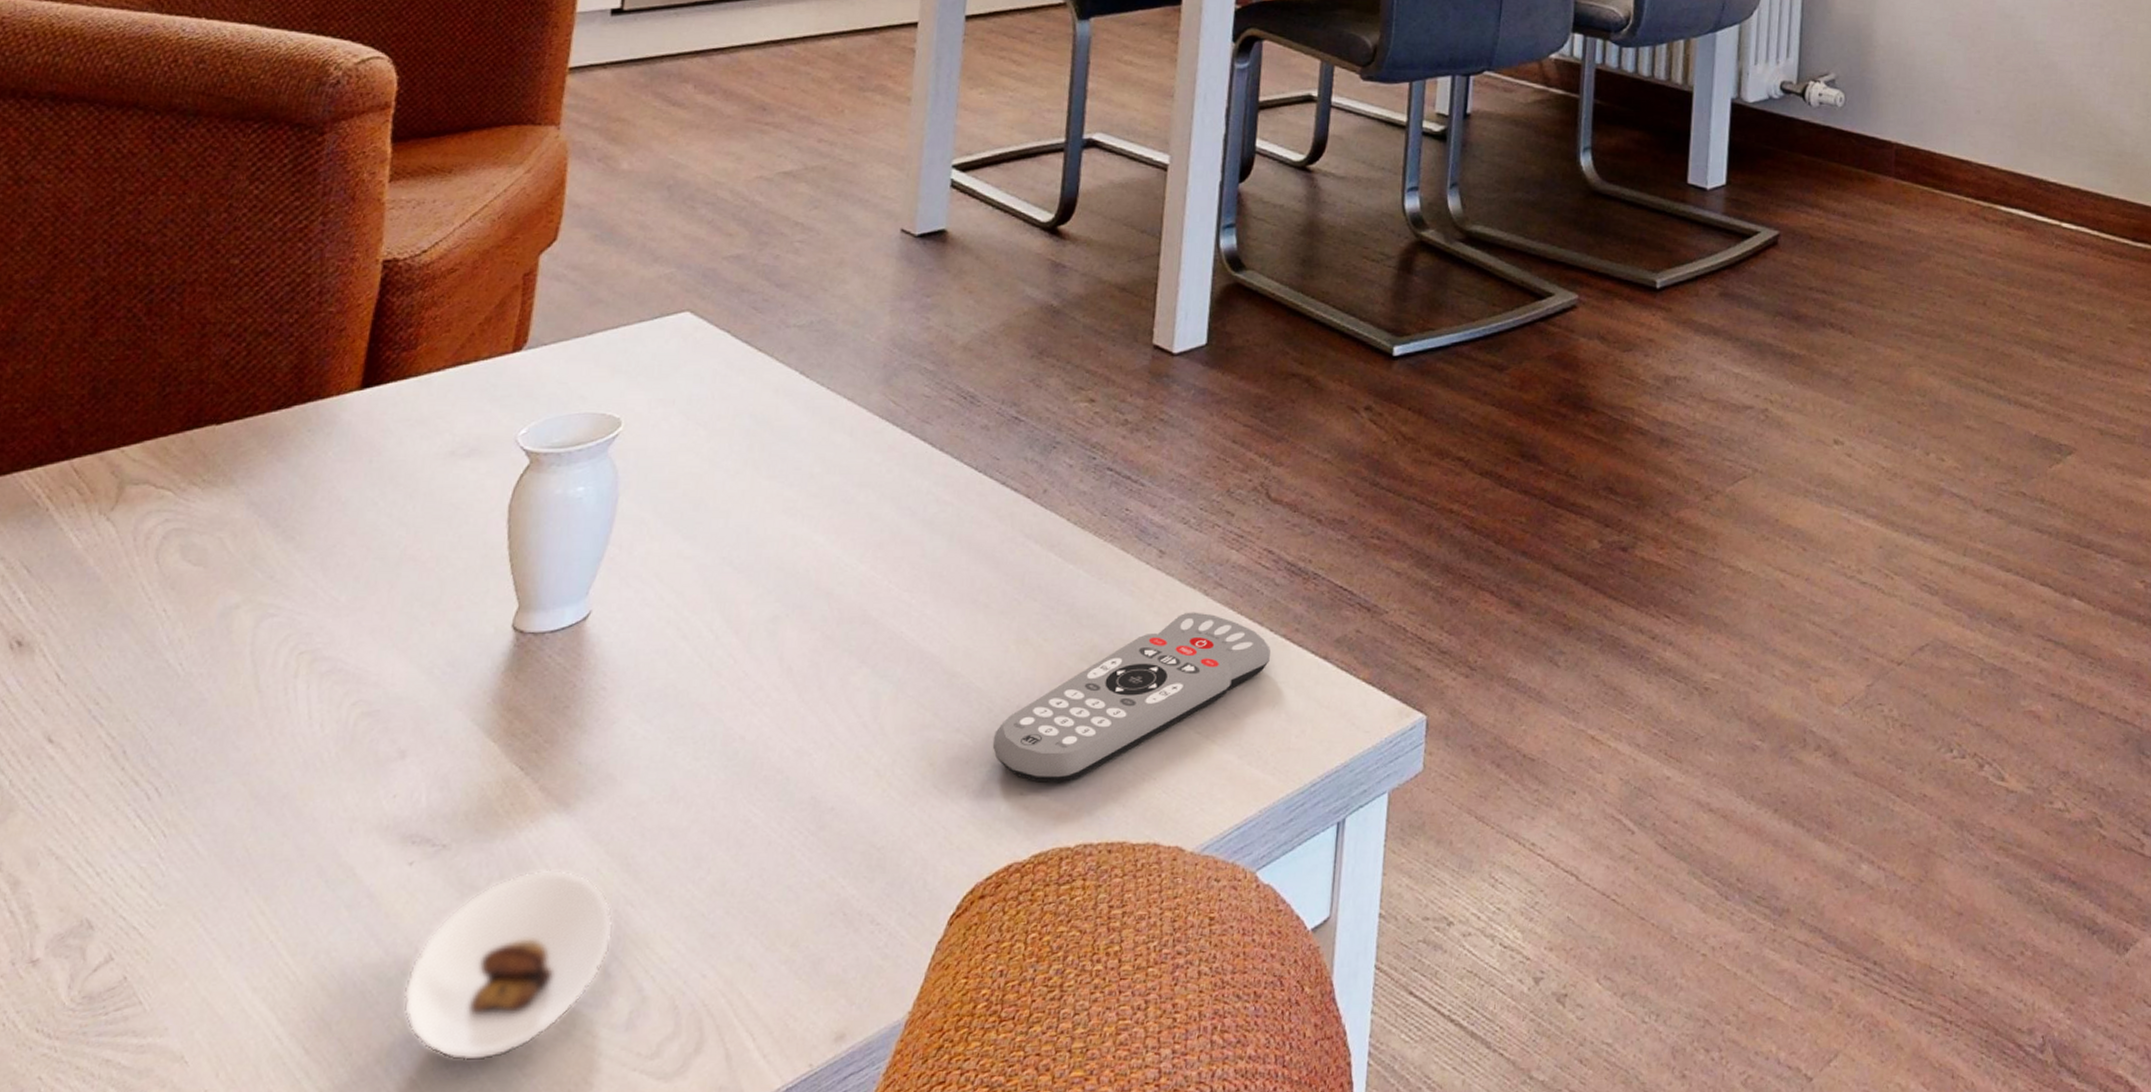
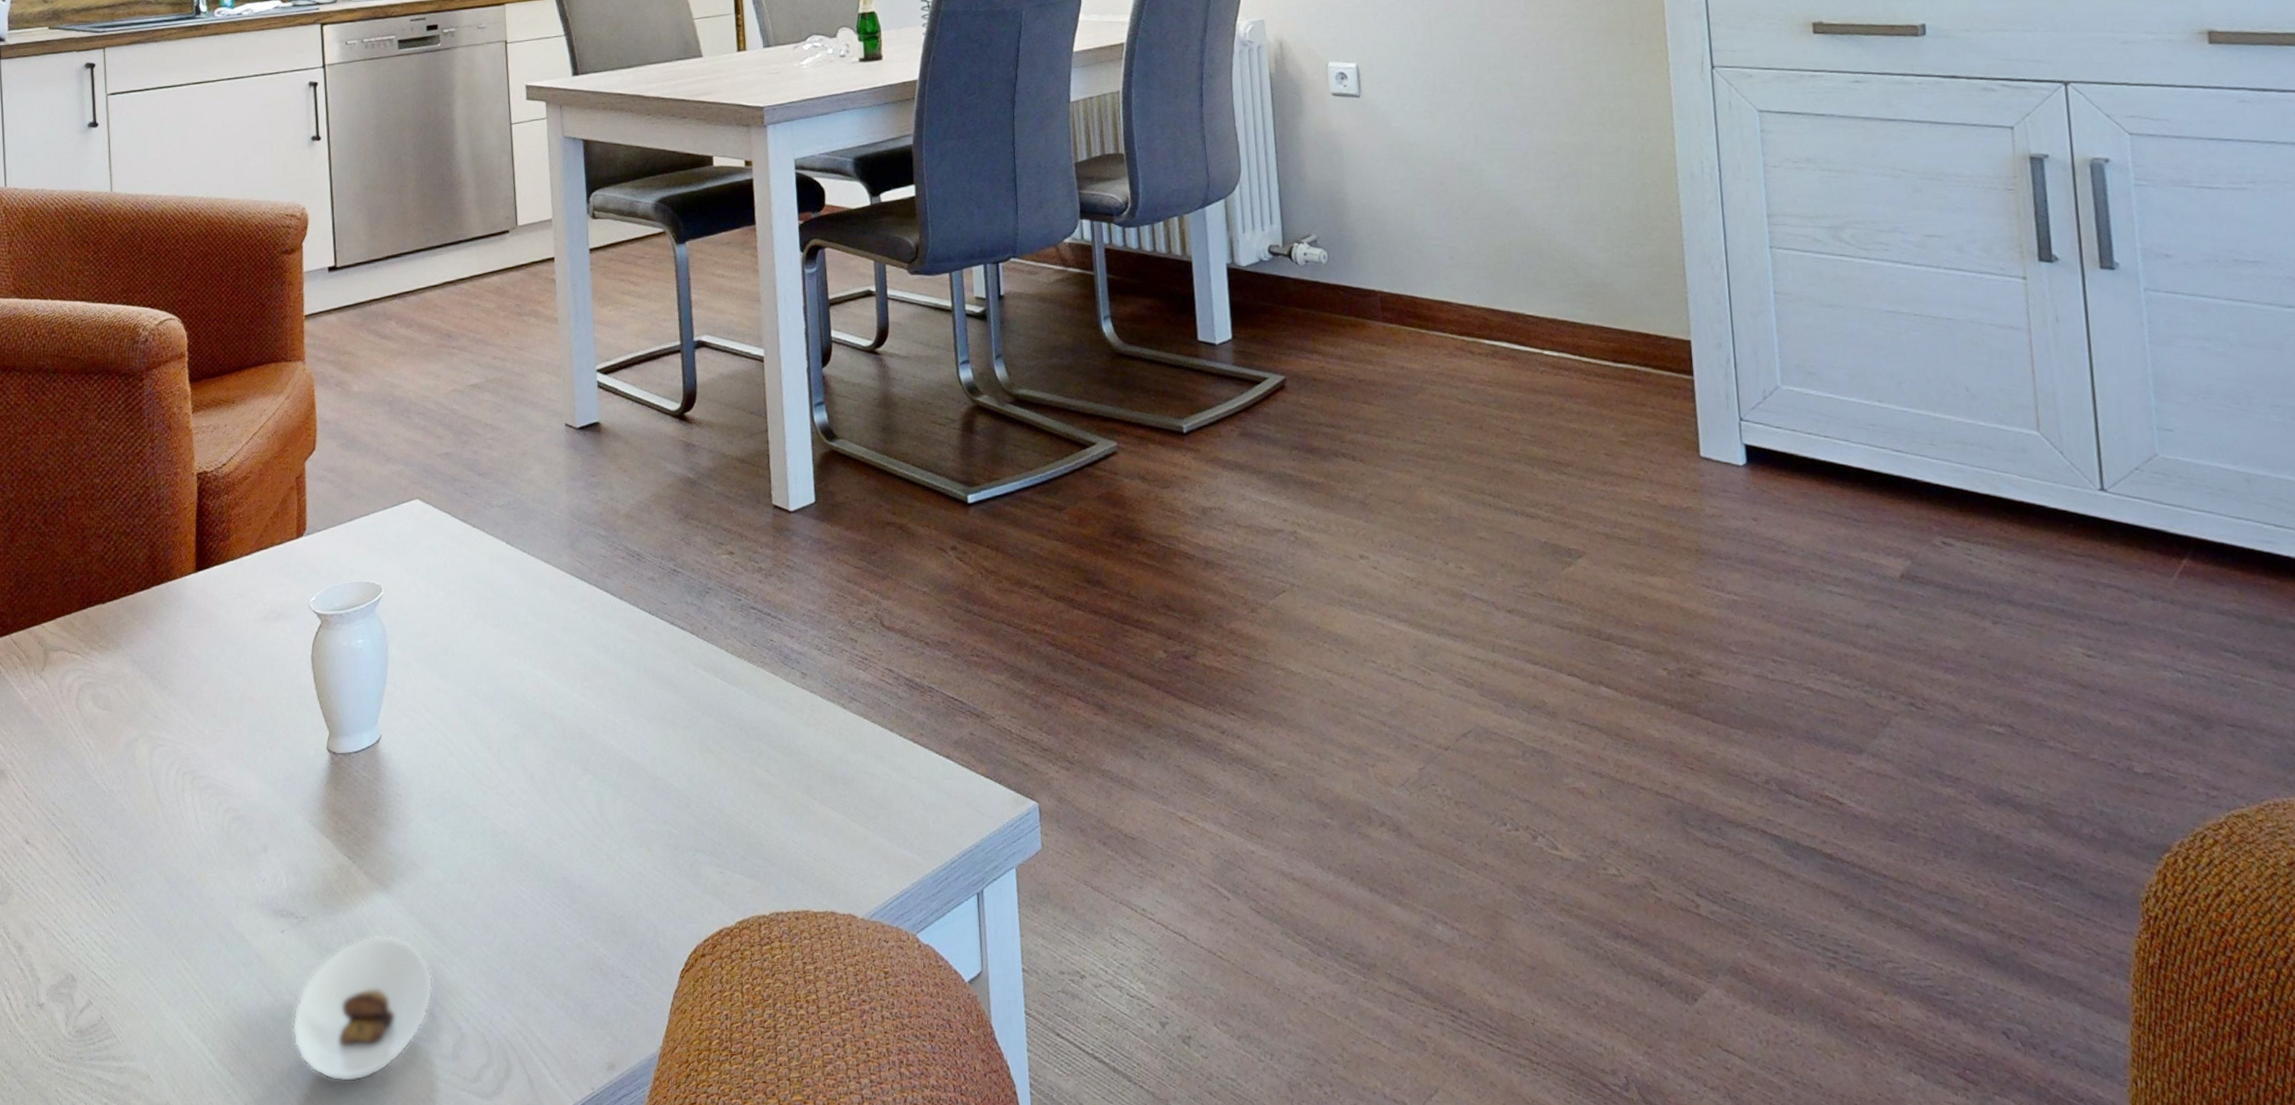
remote control: present [993,612,1271,783] -> none [693,722,903,863]

